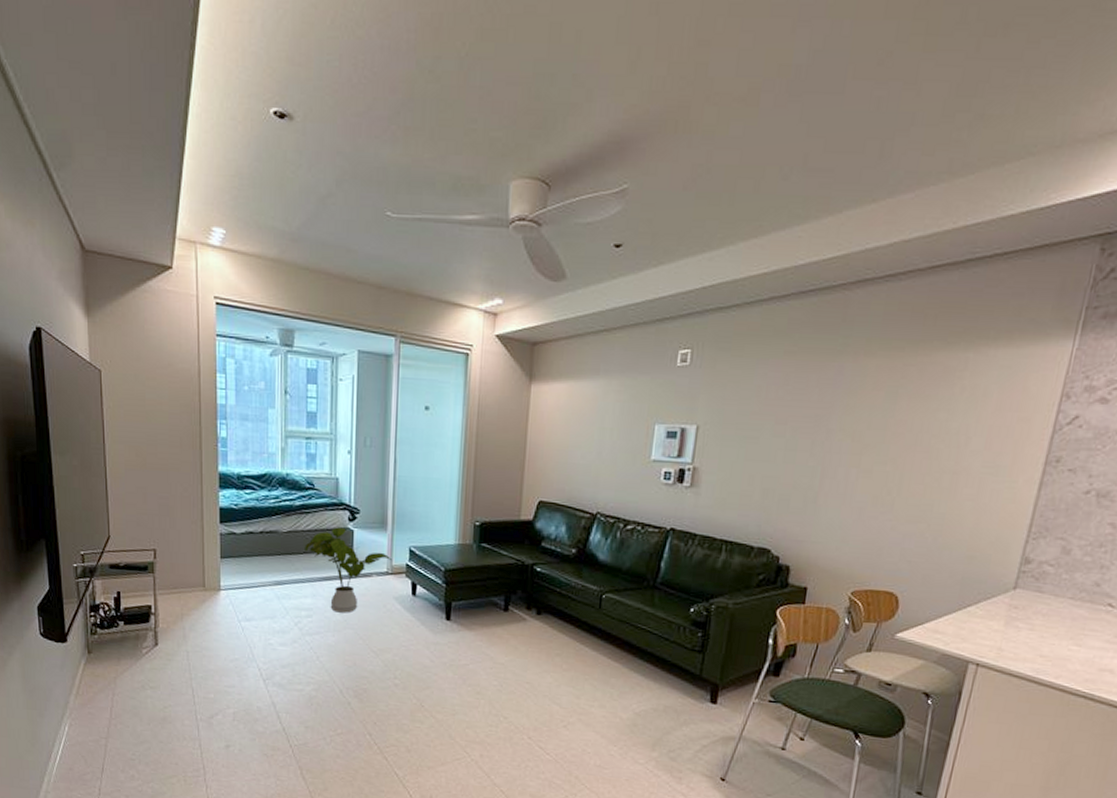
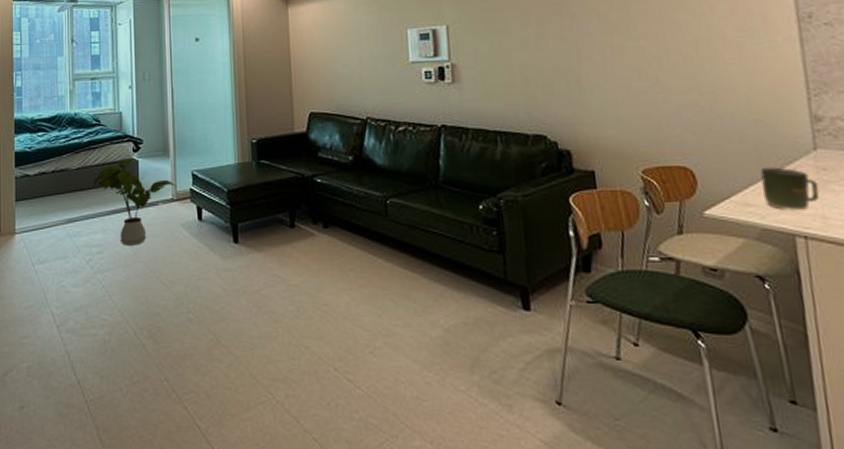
mug: none [953,600,1005,643] -> present [760,167,820,212]

